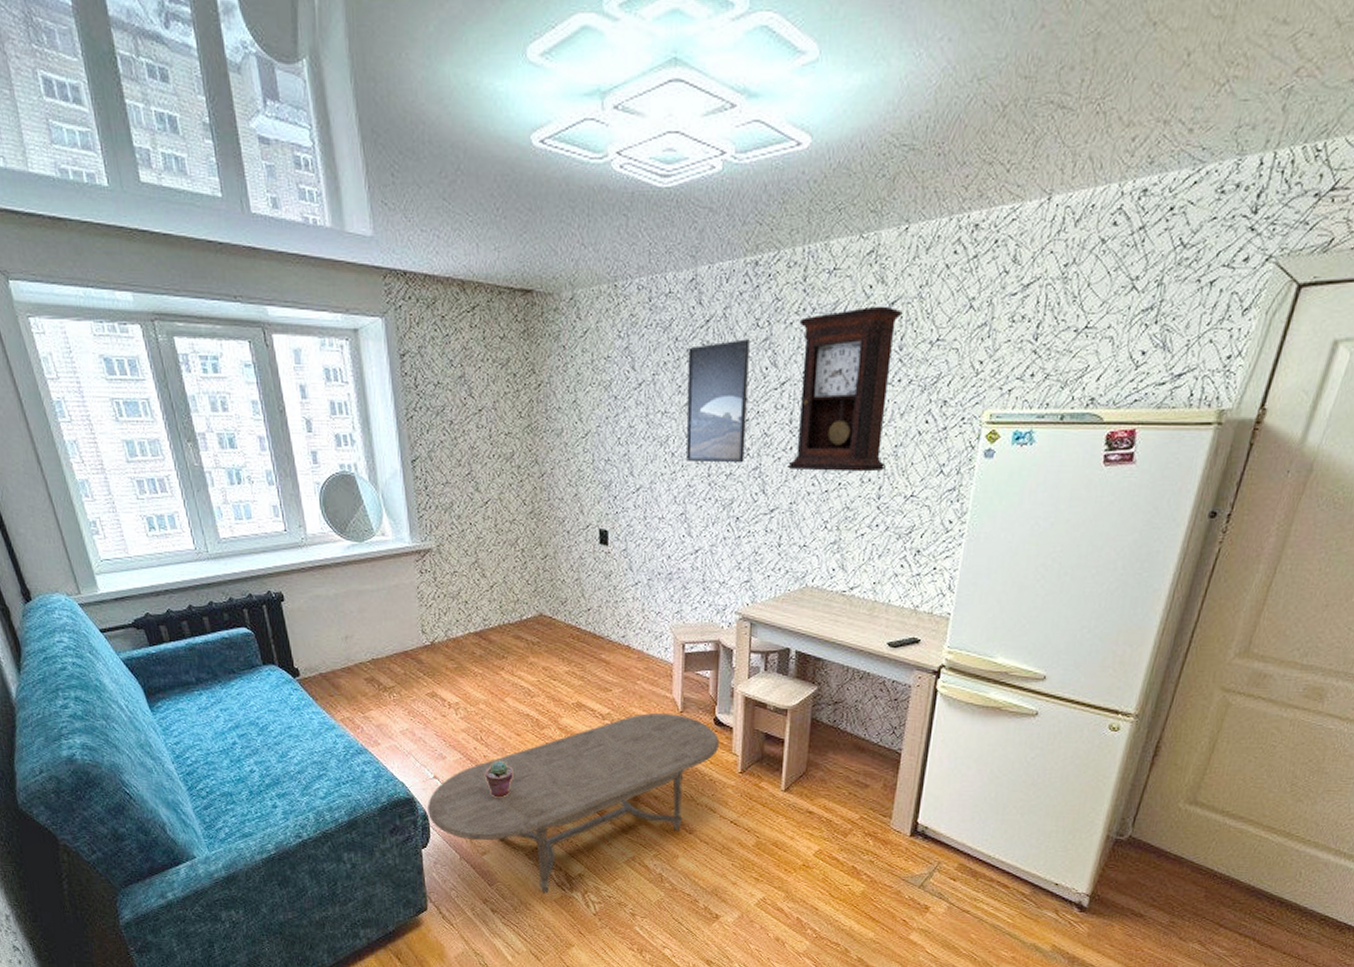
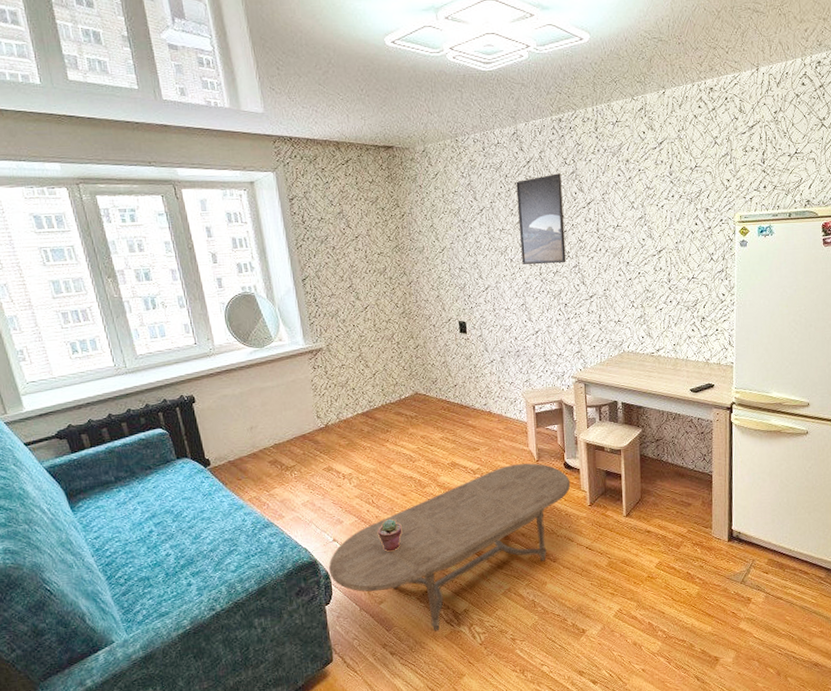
pendulum clock: present [788,306,903,472] -> none [596,145,671,266]

